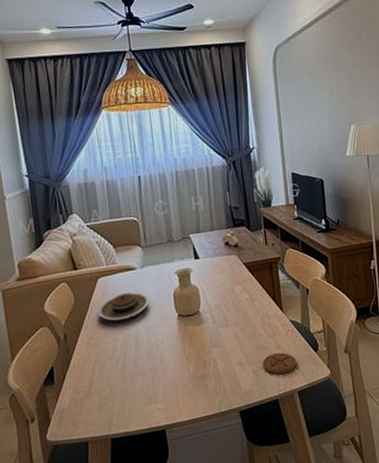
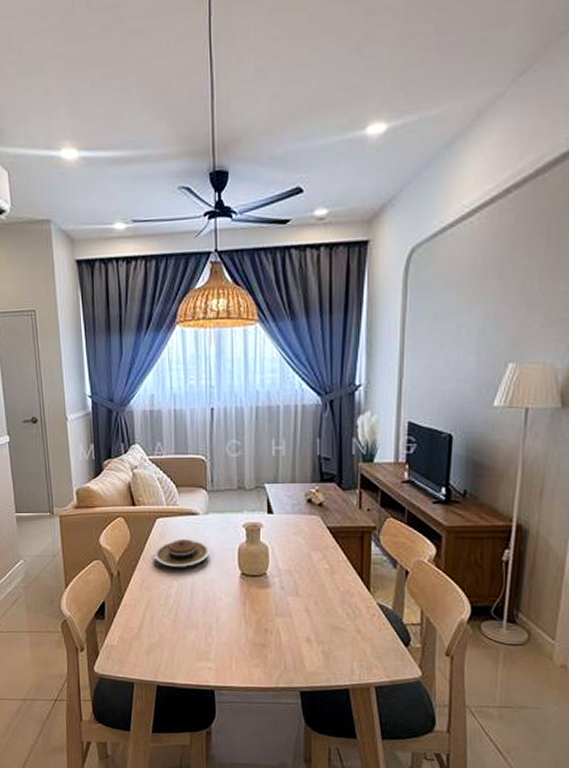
coaster: present [262,352,297,375] -> none [335,638,379,664]

